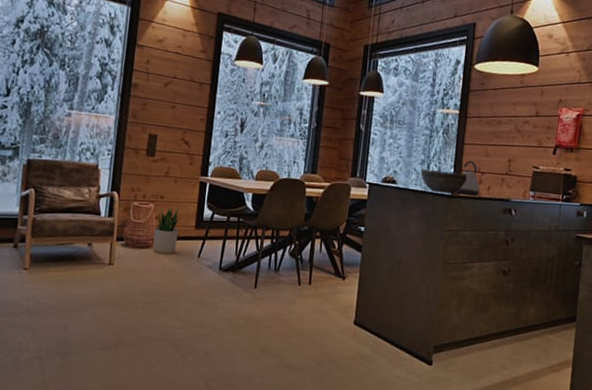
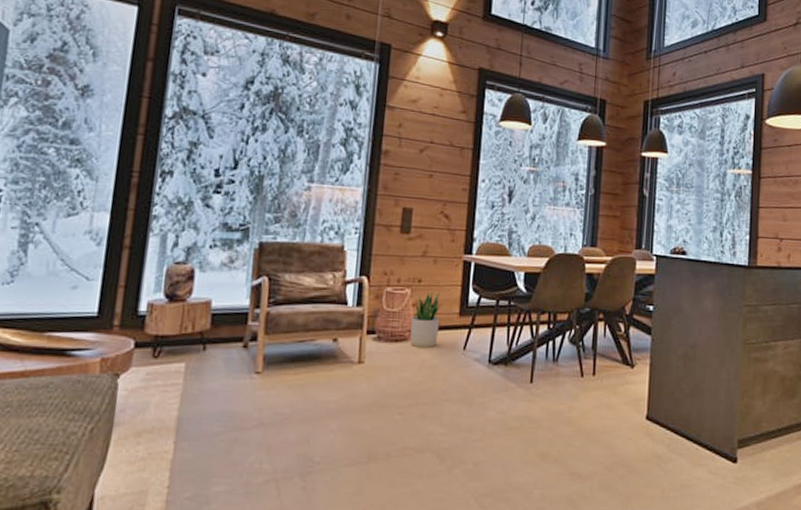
bowl: present [420,169,468,195] -> none [713,237,765,265]
kettle: present [456,160,481,196] -> none [754,226,780,266]

